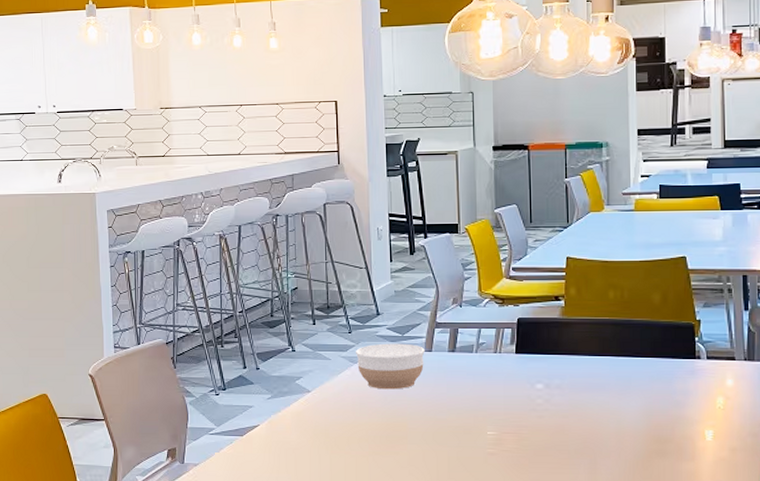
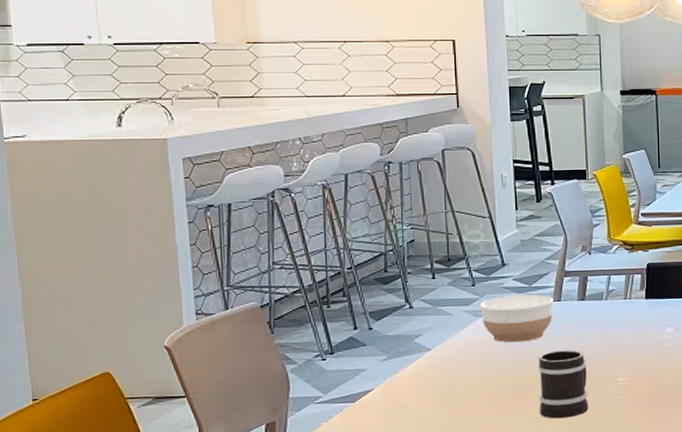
mug: none [409,400,458,467] -> present [537,349,589,419]

